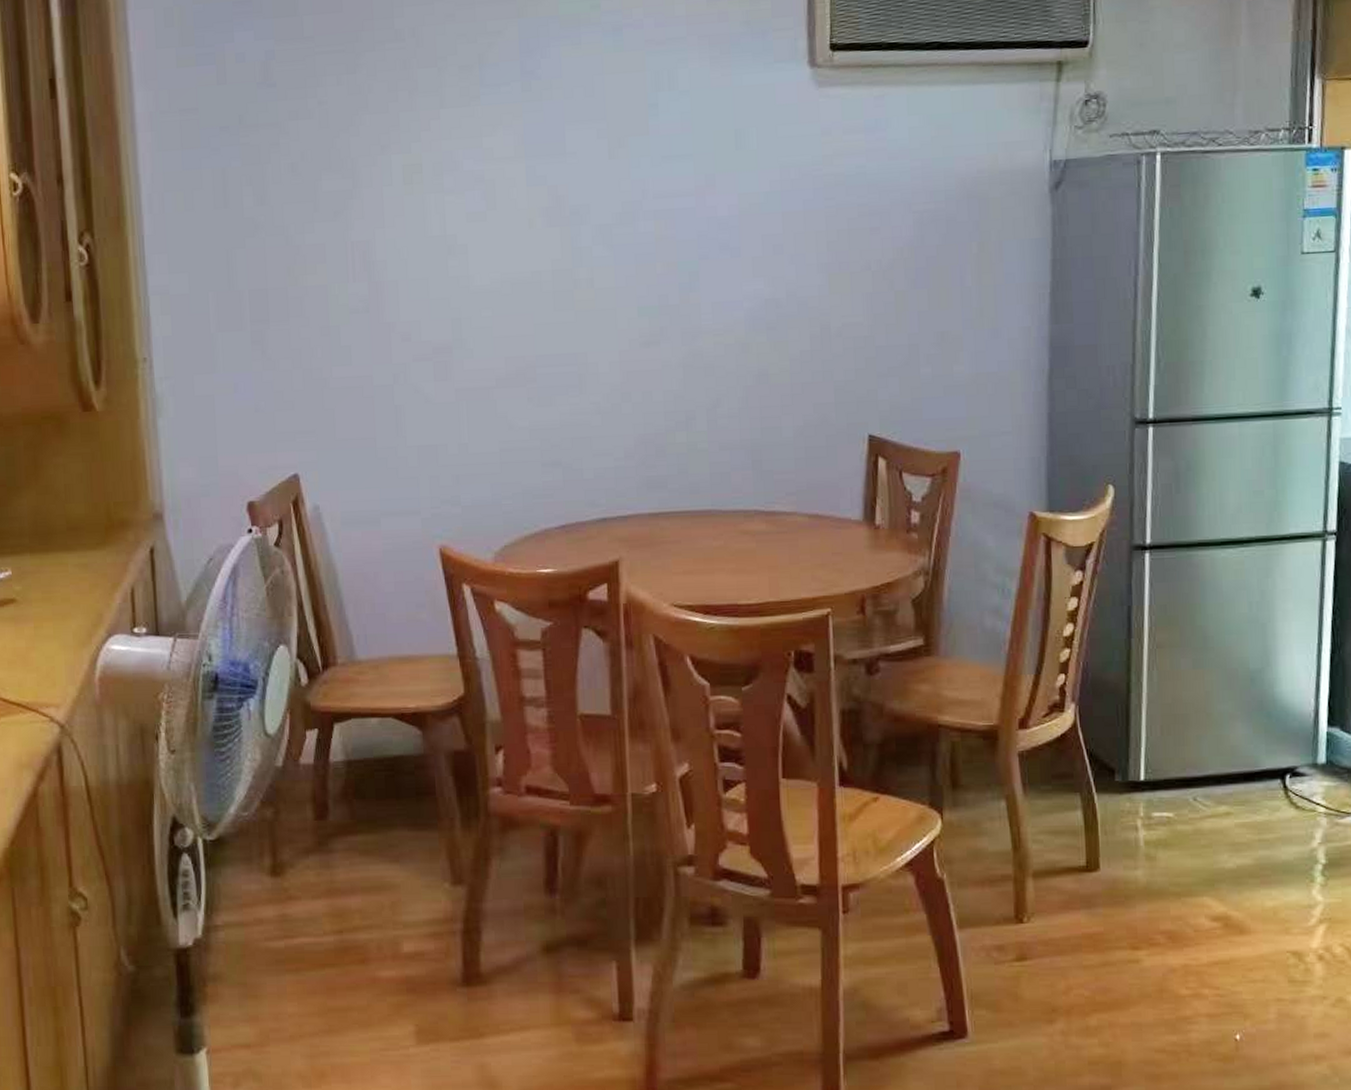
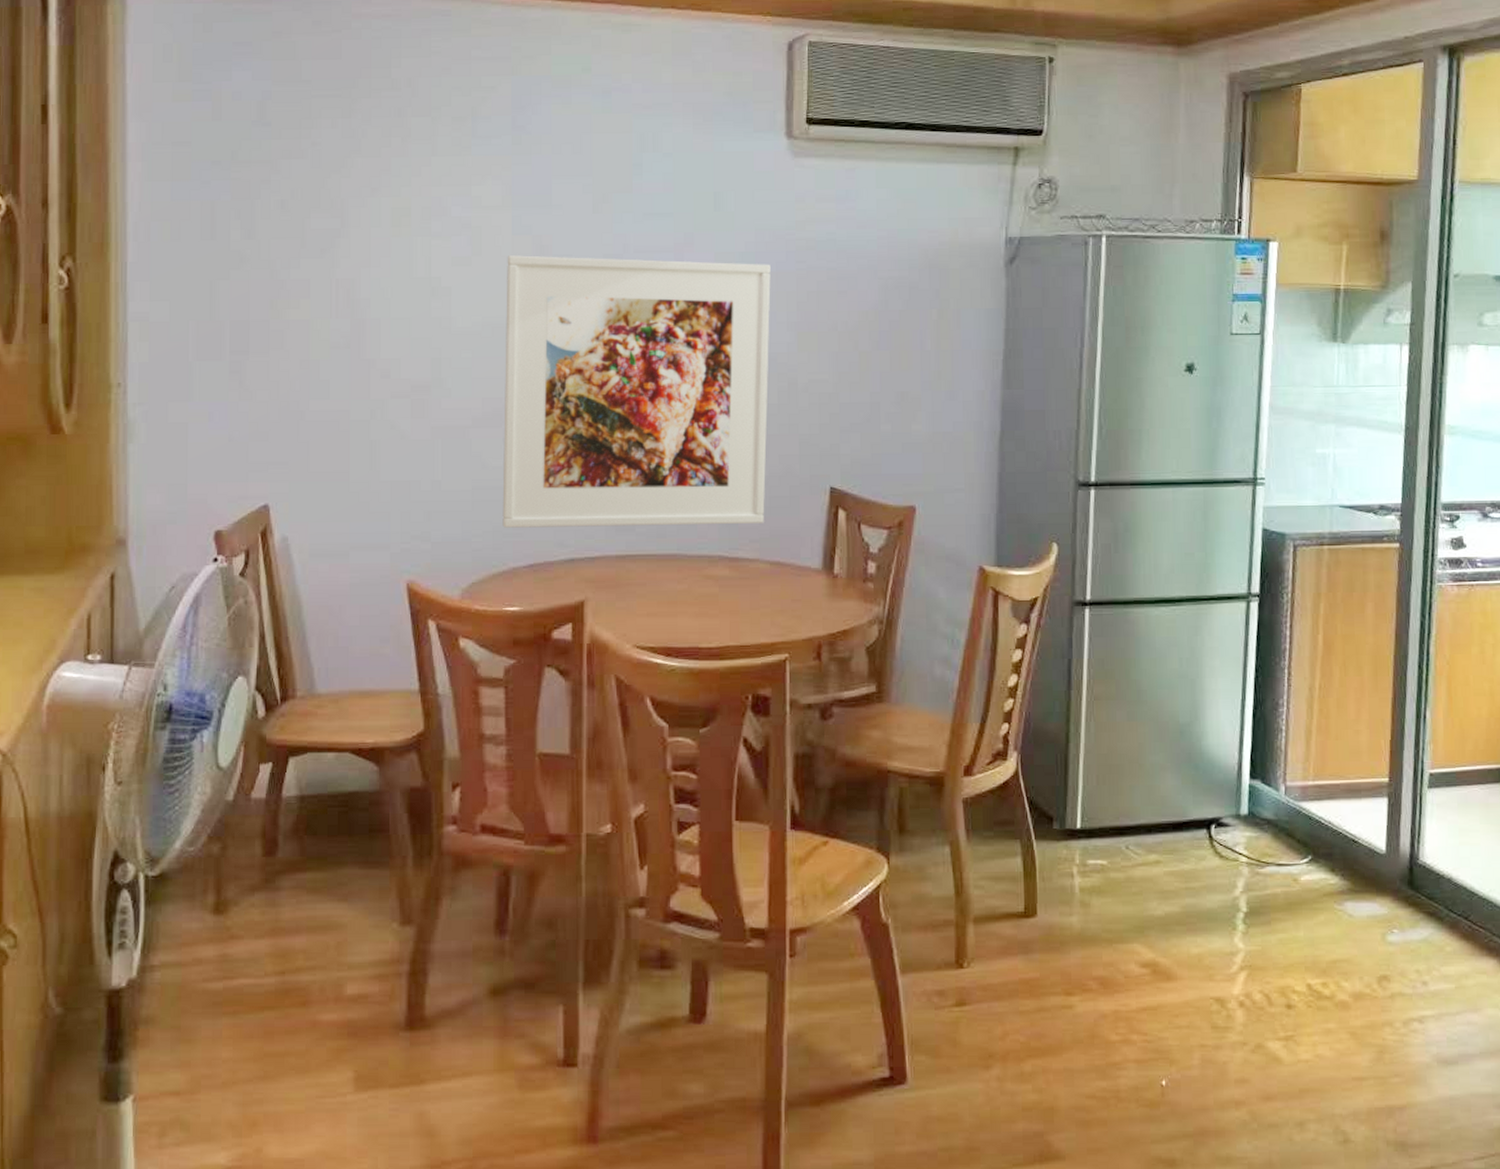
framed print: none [522,203,801,489] -> present [502,255,771,528]

